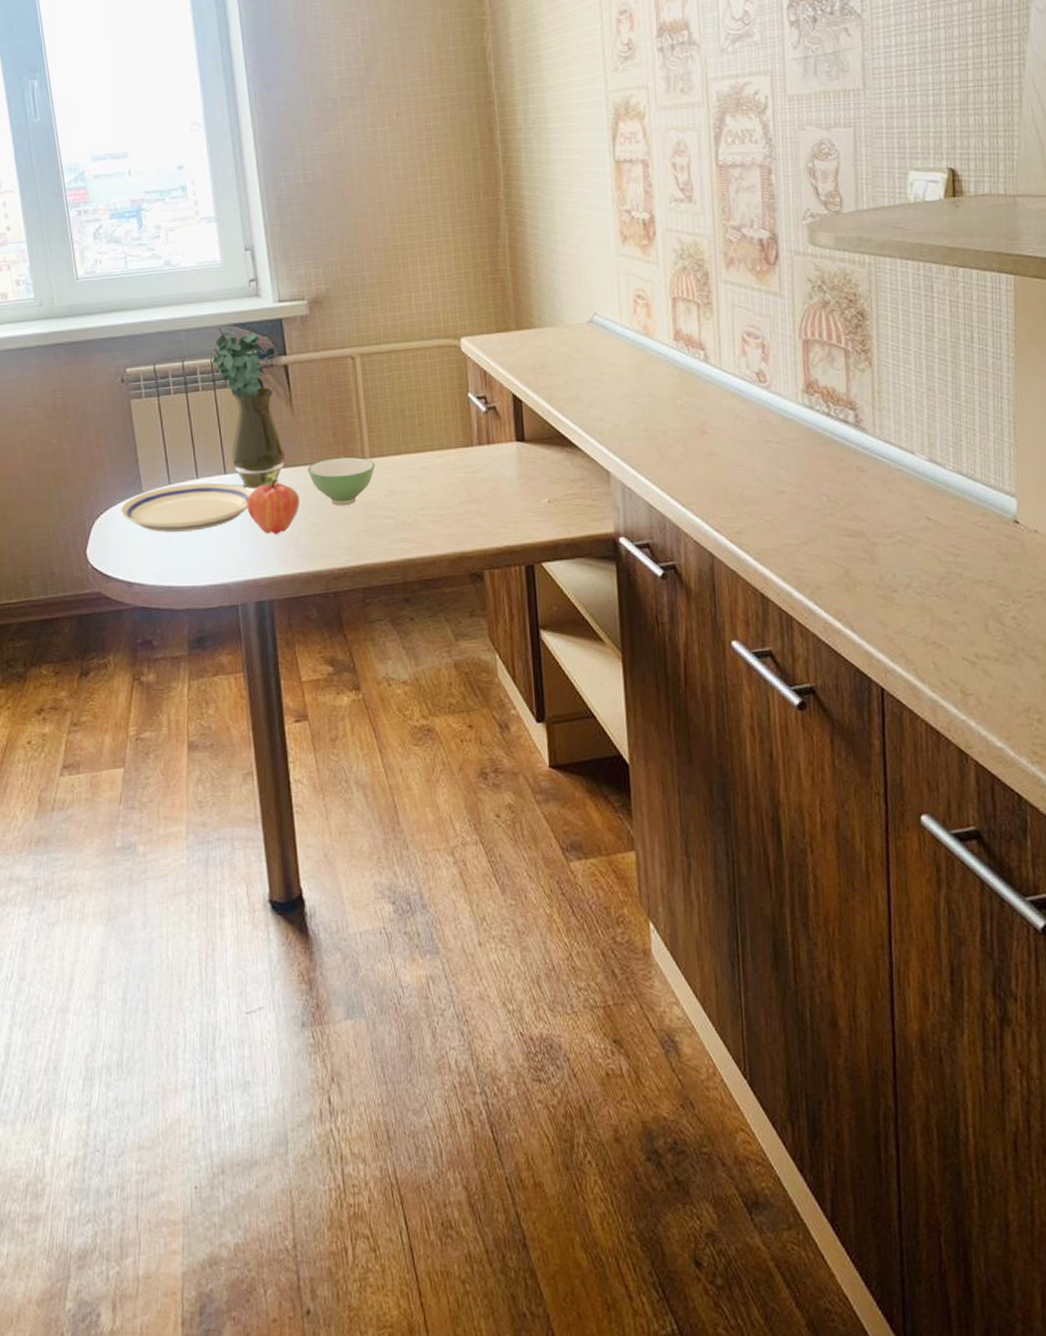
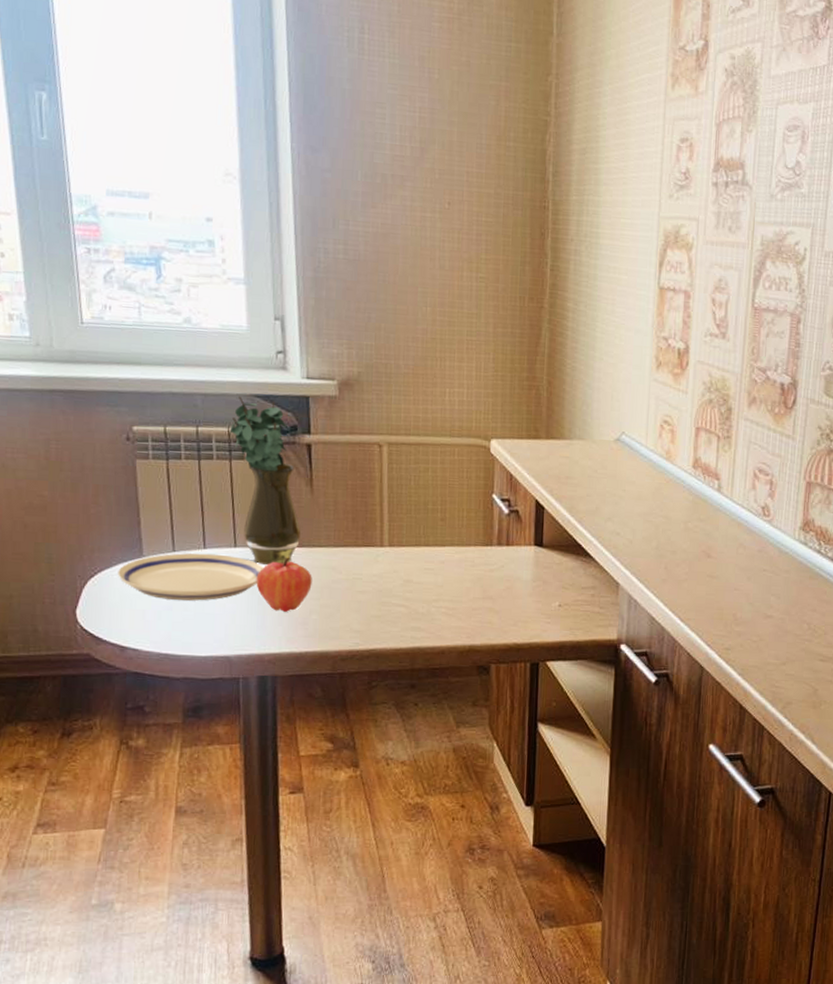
bowl: present [307,457,375,506] -> none [323,542,393,591]

